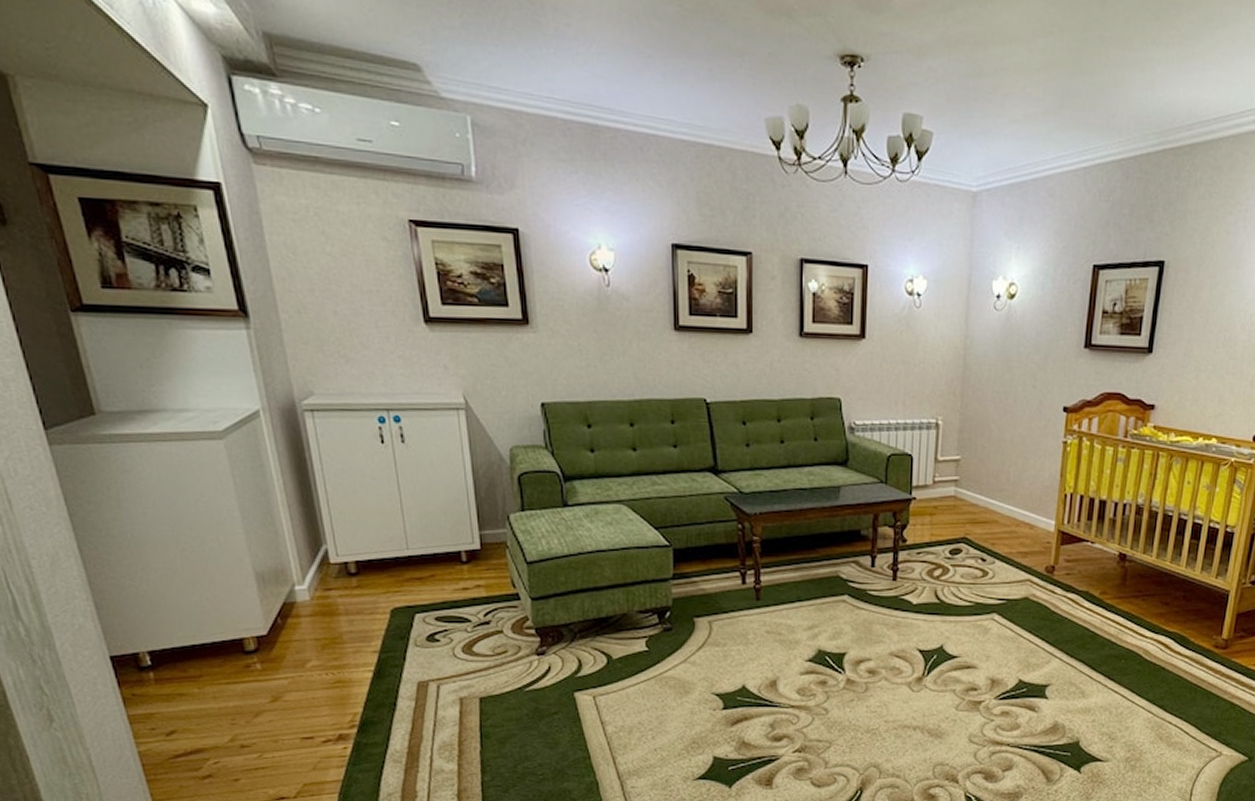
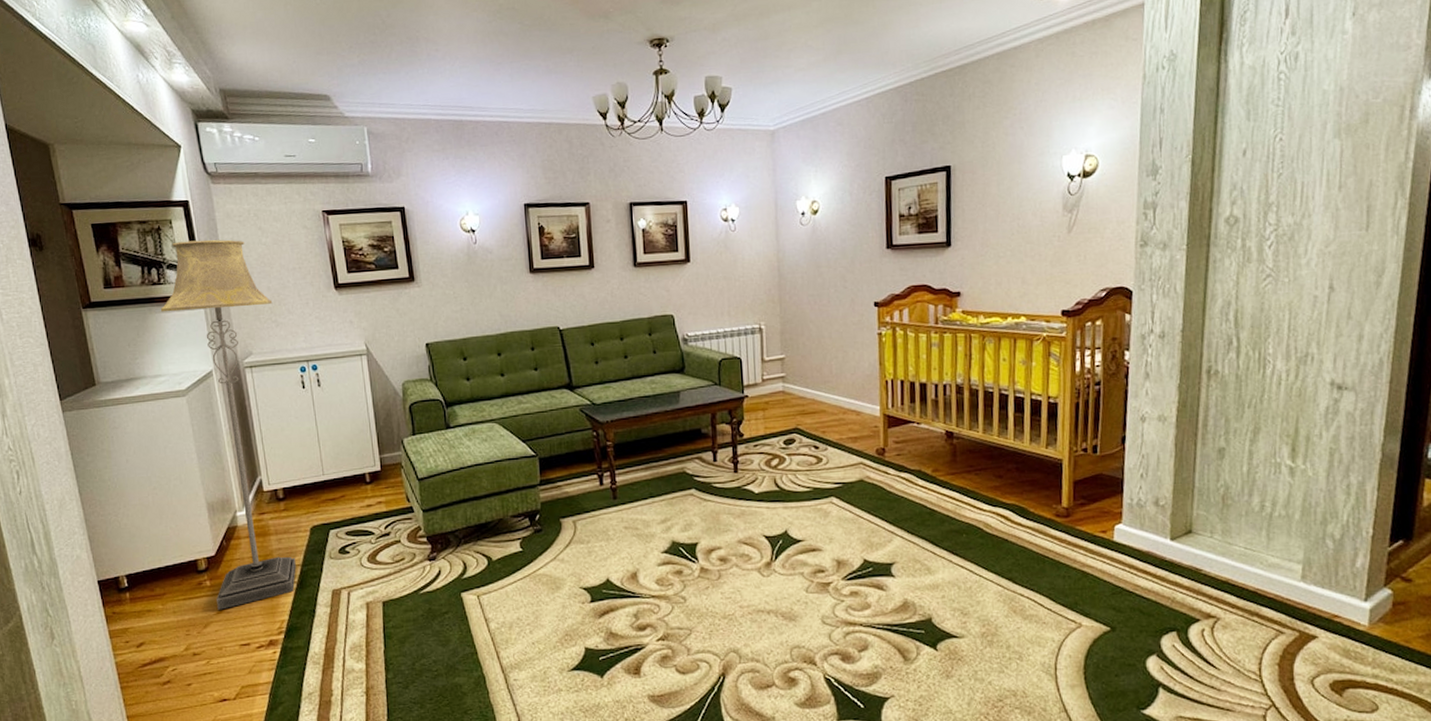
floor lamp: none [184,237,373,698] -> present [160,239,296,610]

